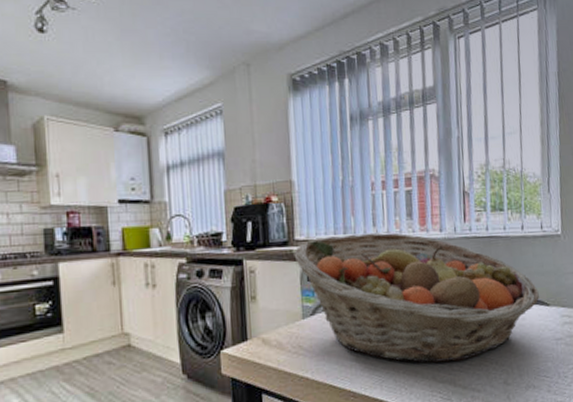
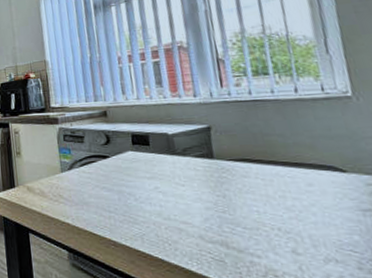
fruit basket: present [294,232,539,363] -> none [50,99,330,223]

